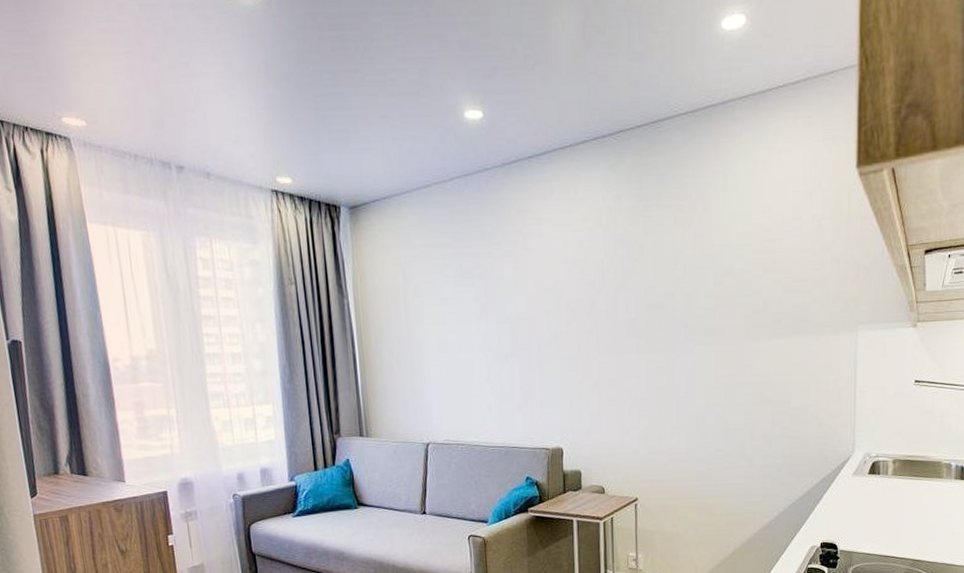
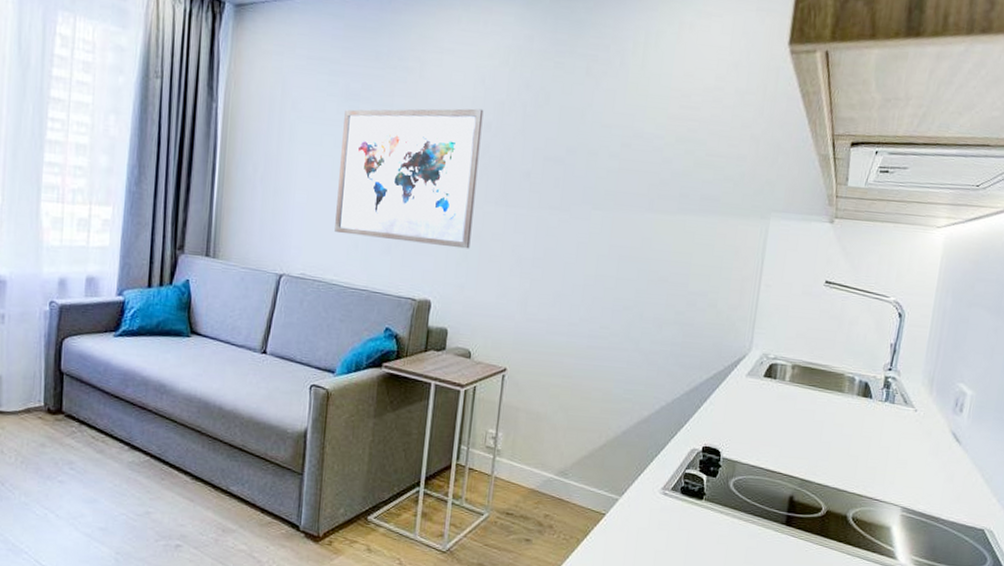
wall art: none [462,270,590,400] -> present [335,108,484,249]

